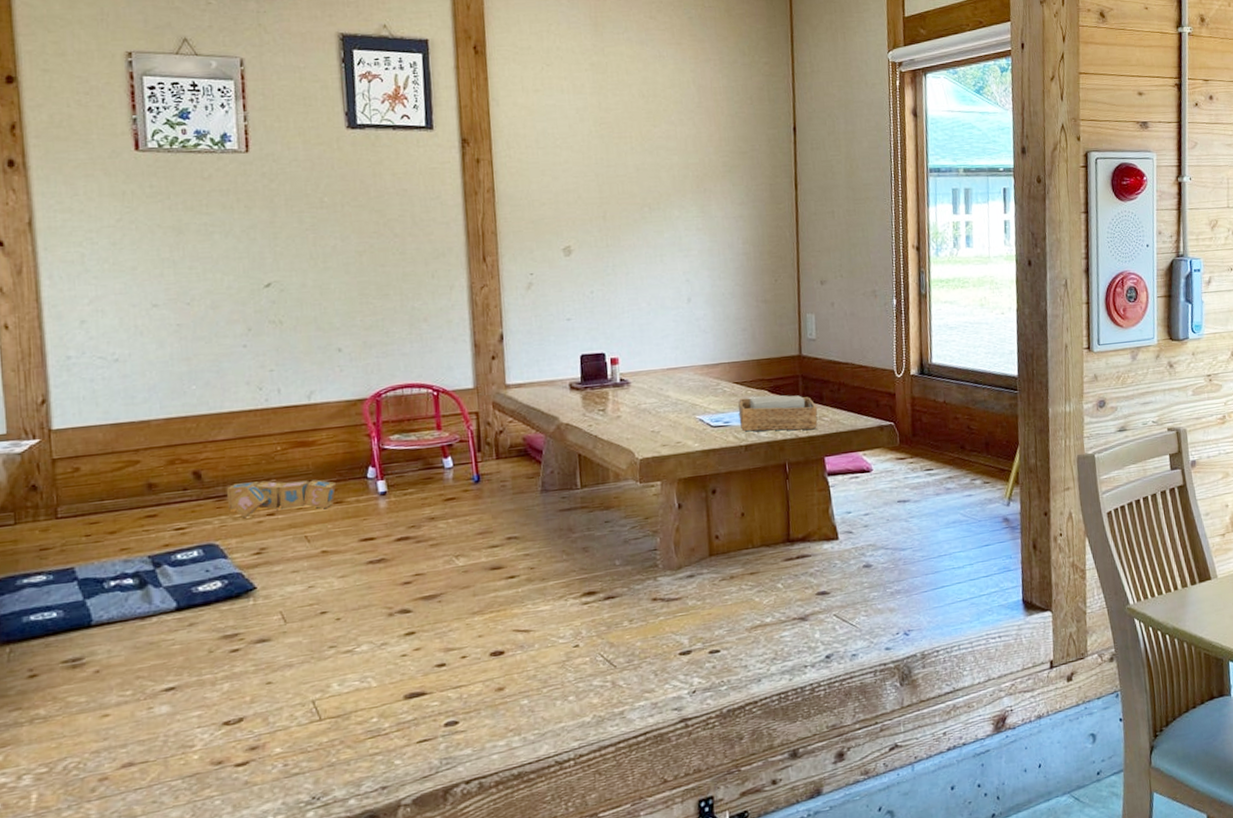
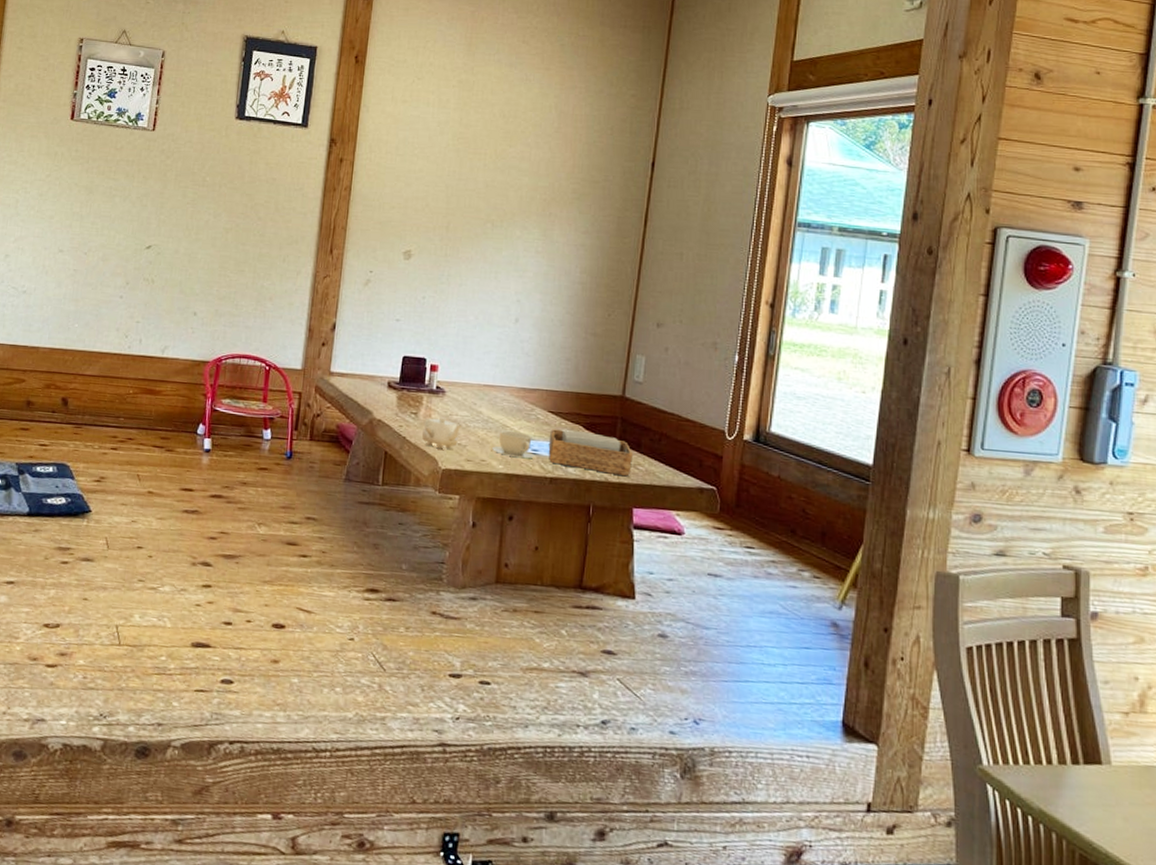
toy blocks: present [226,479,337,519] -> none [83,415,171,454]
teapot: none [611,407,653,441] -> present [422,416,463,449]
teacup: none [684,407,728,433] -> present [491,430,535,458]

